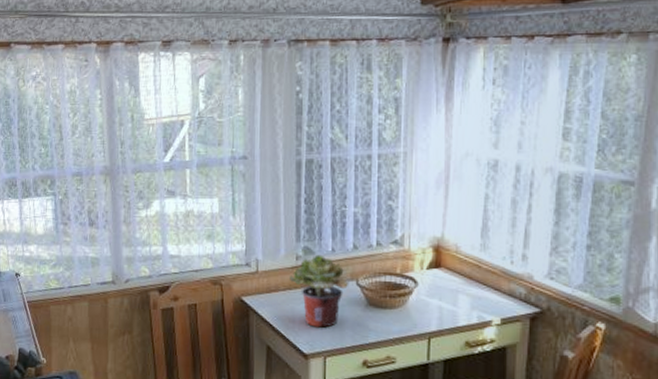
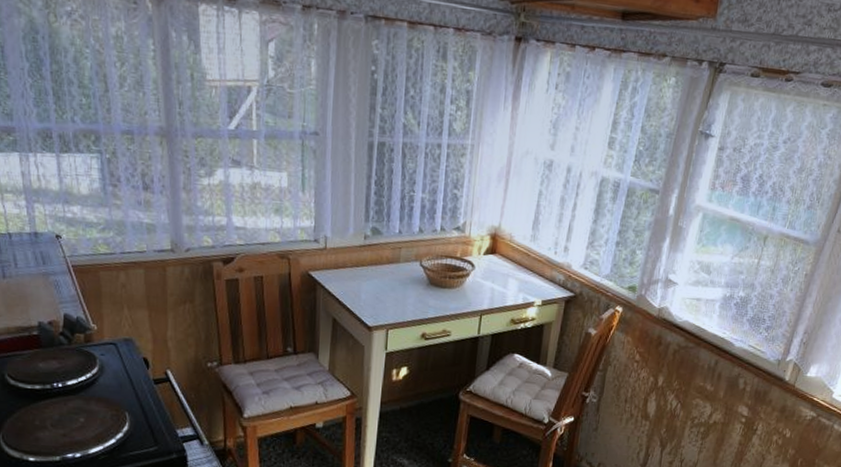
potted plant: present [290,254,349,328] -> none [357,235,414,303]

